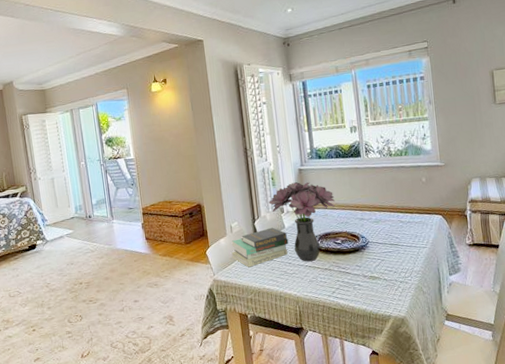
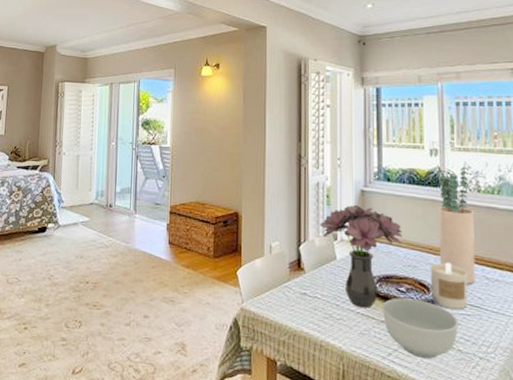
books: present [231,227,289,268] -> none [267,256,339,301]
bowl: none [324,247,383,291] -> present [381,298,458,359]
vase: none [357,132,393,230] -> present [437,161,476,286]
candle: none [358,215,389,250] -> present [430,263,468,309]

